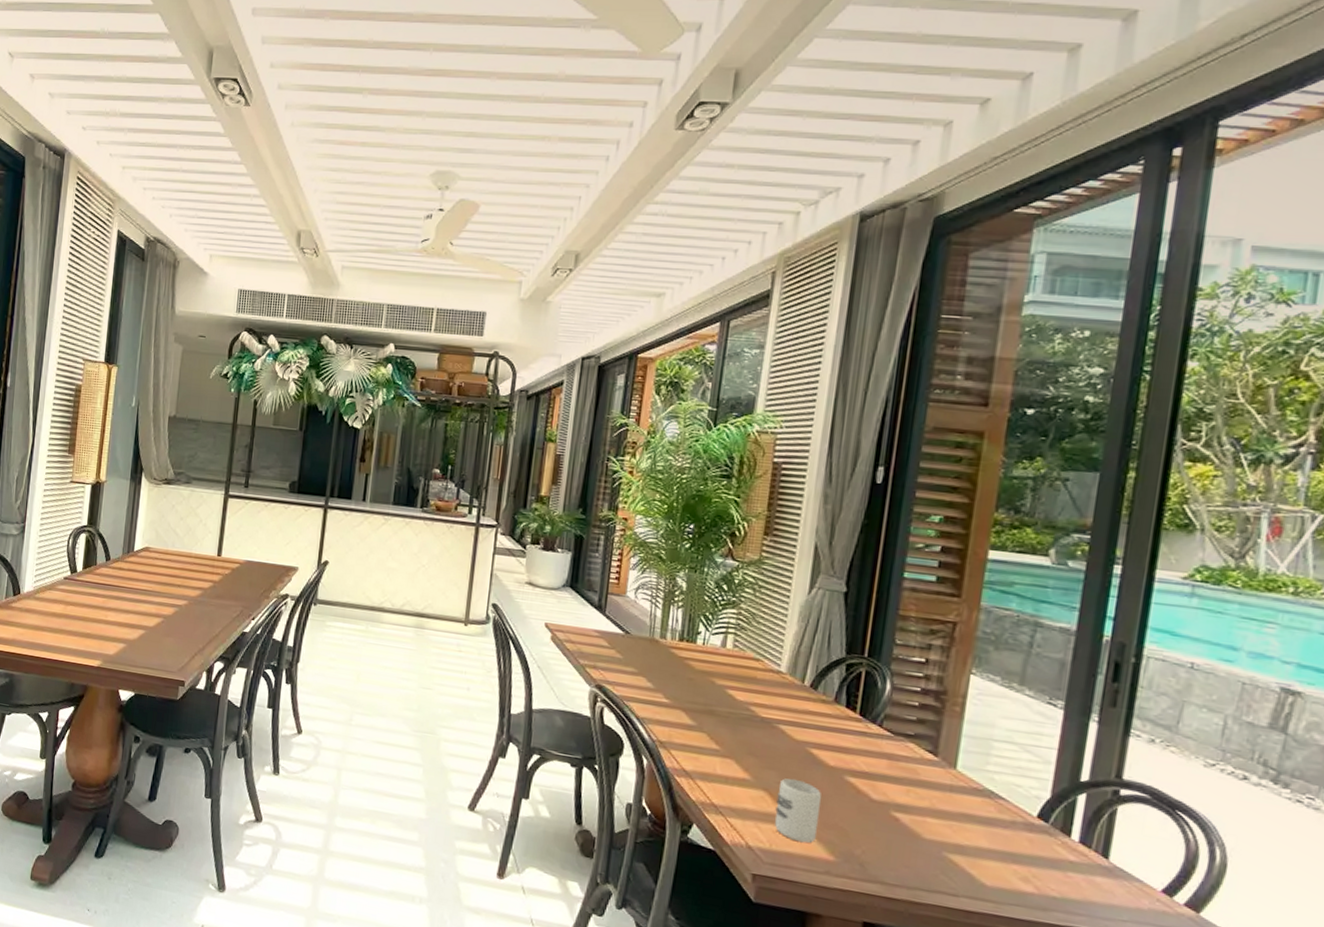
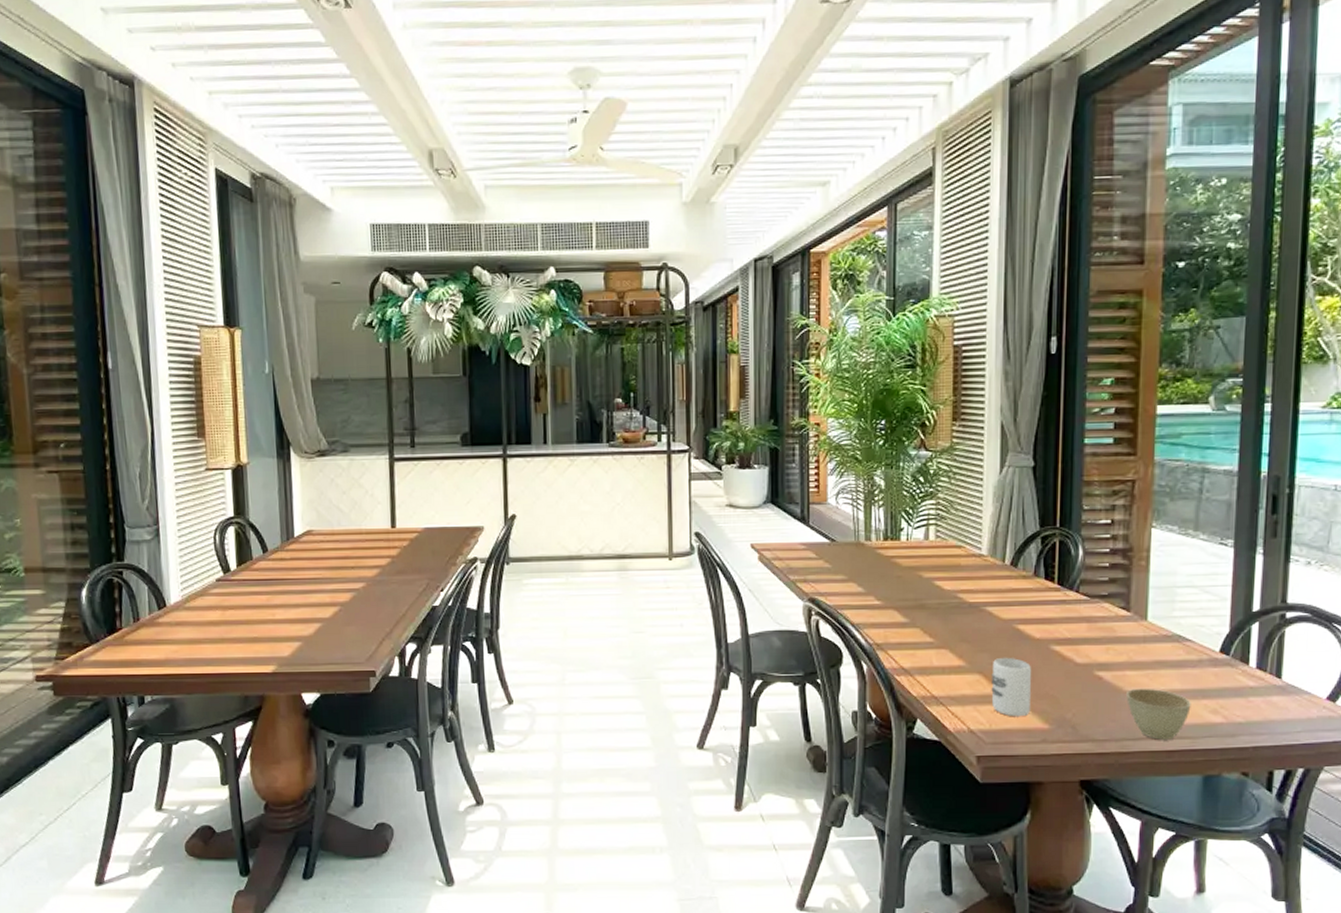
cup: none [924,837,999,900] -> present [1126,688,1191,740]

